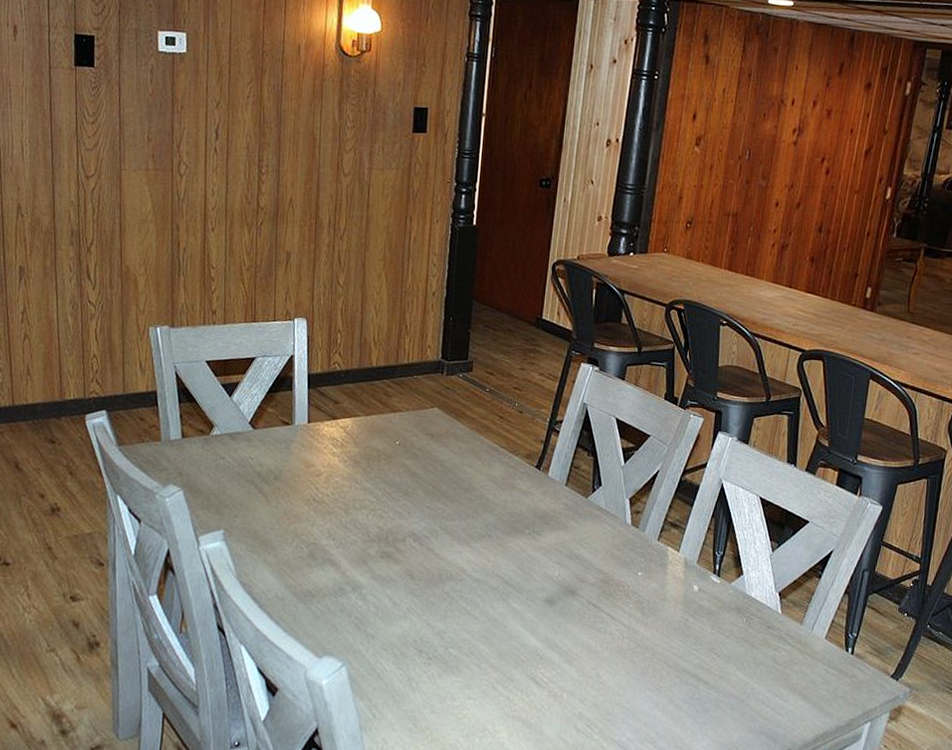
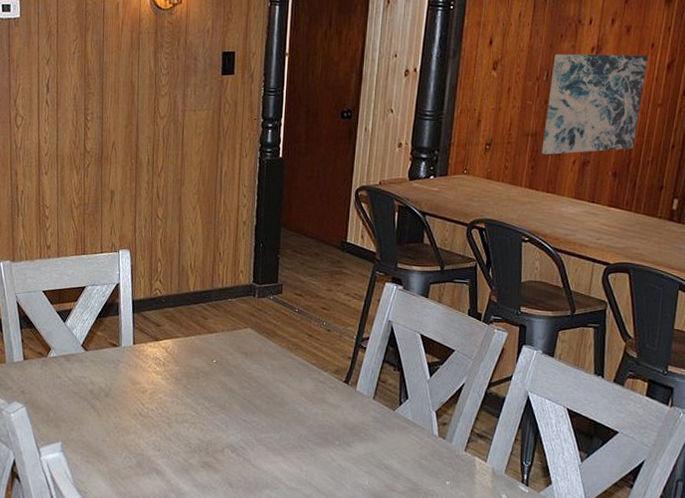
wall art: none [741,133,847,237] -> present [541,53,648,155]

